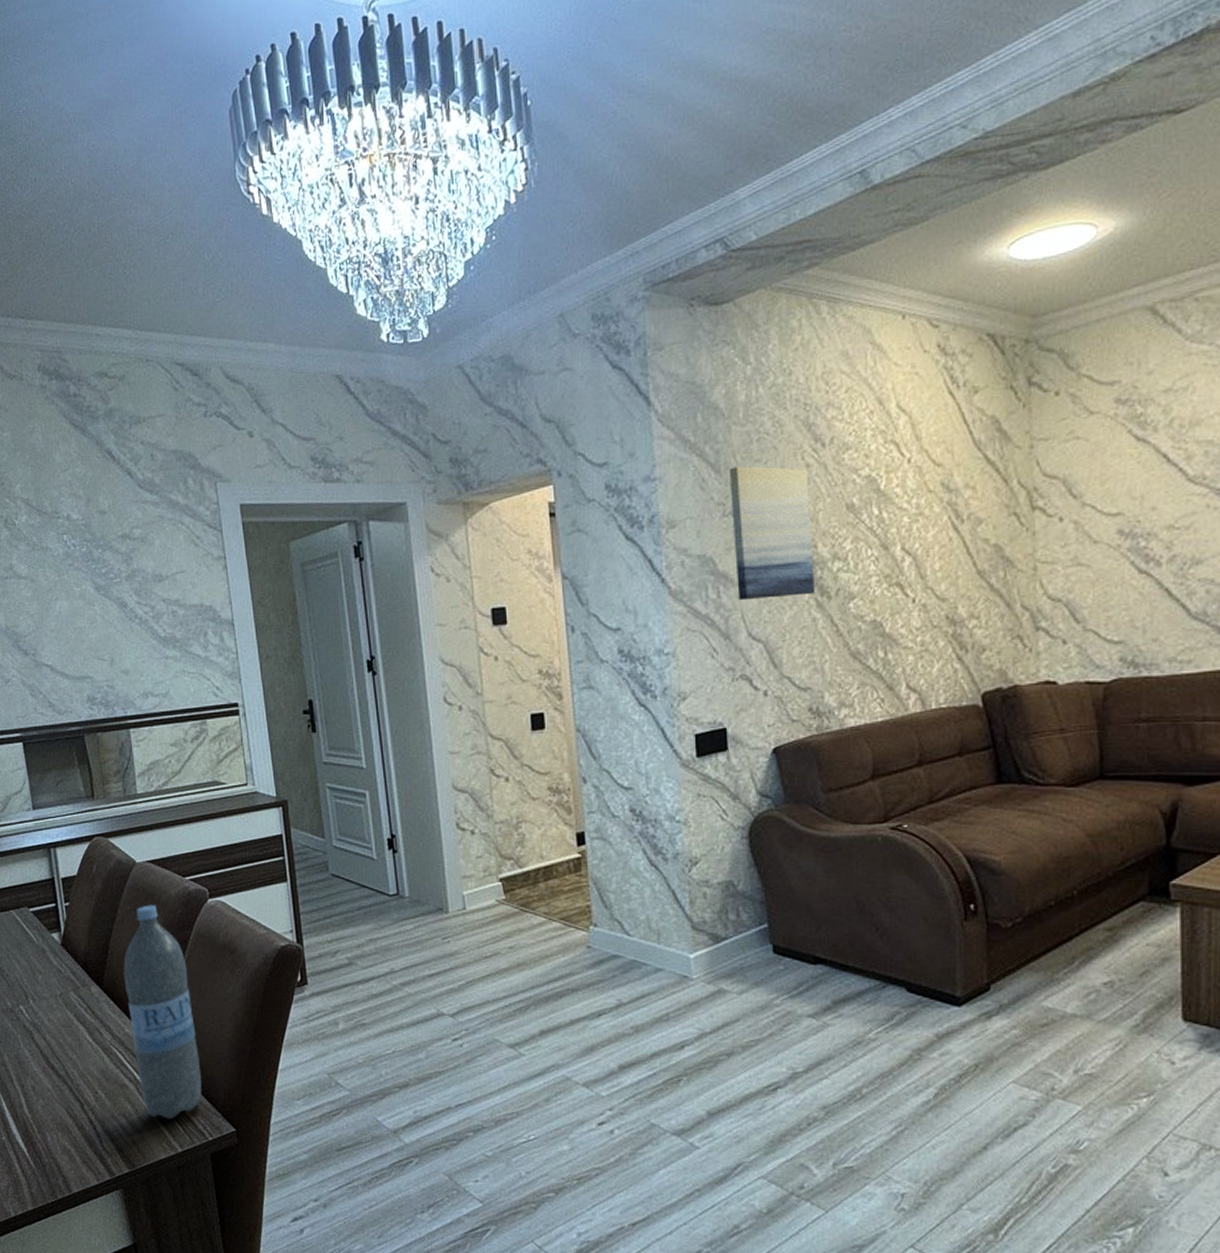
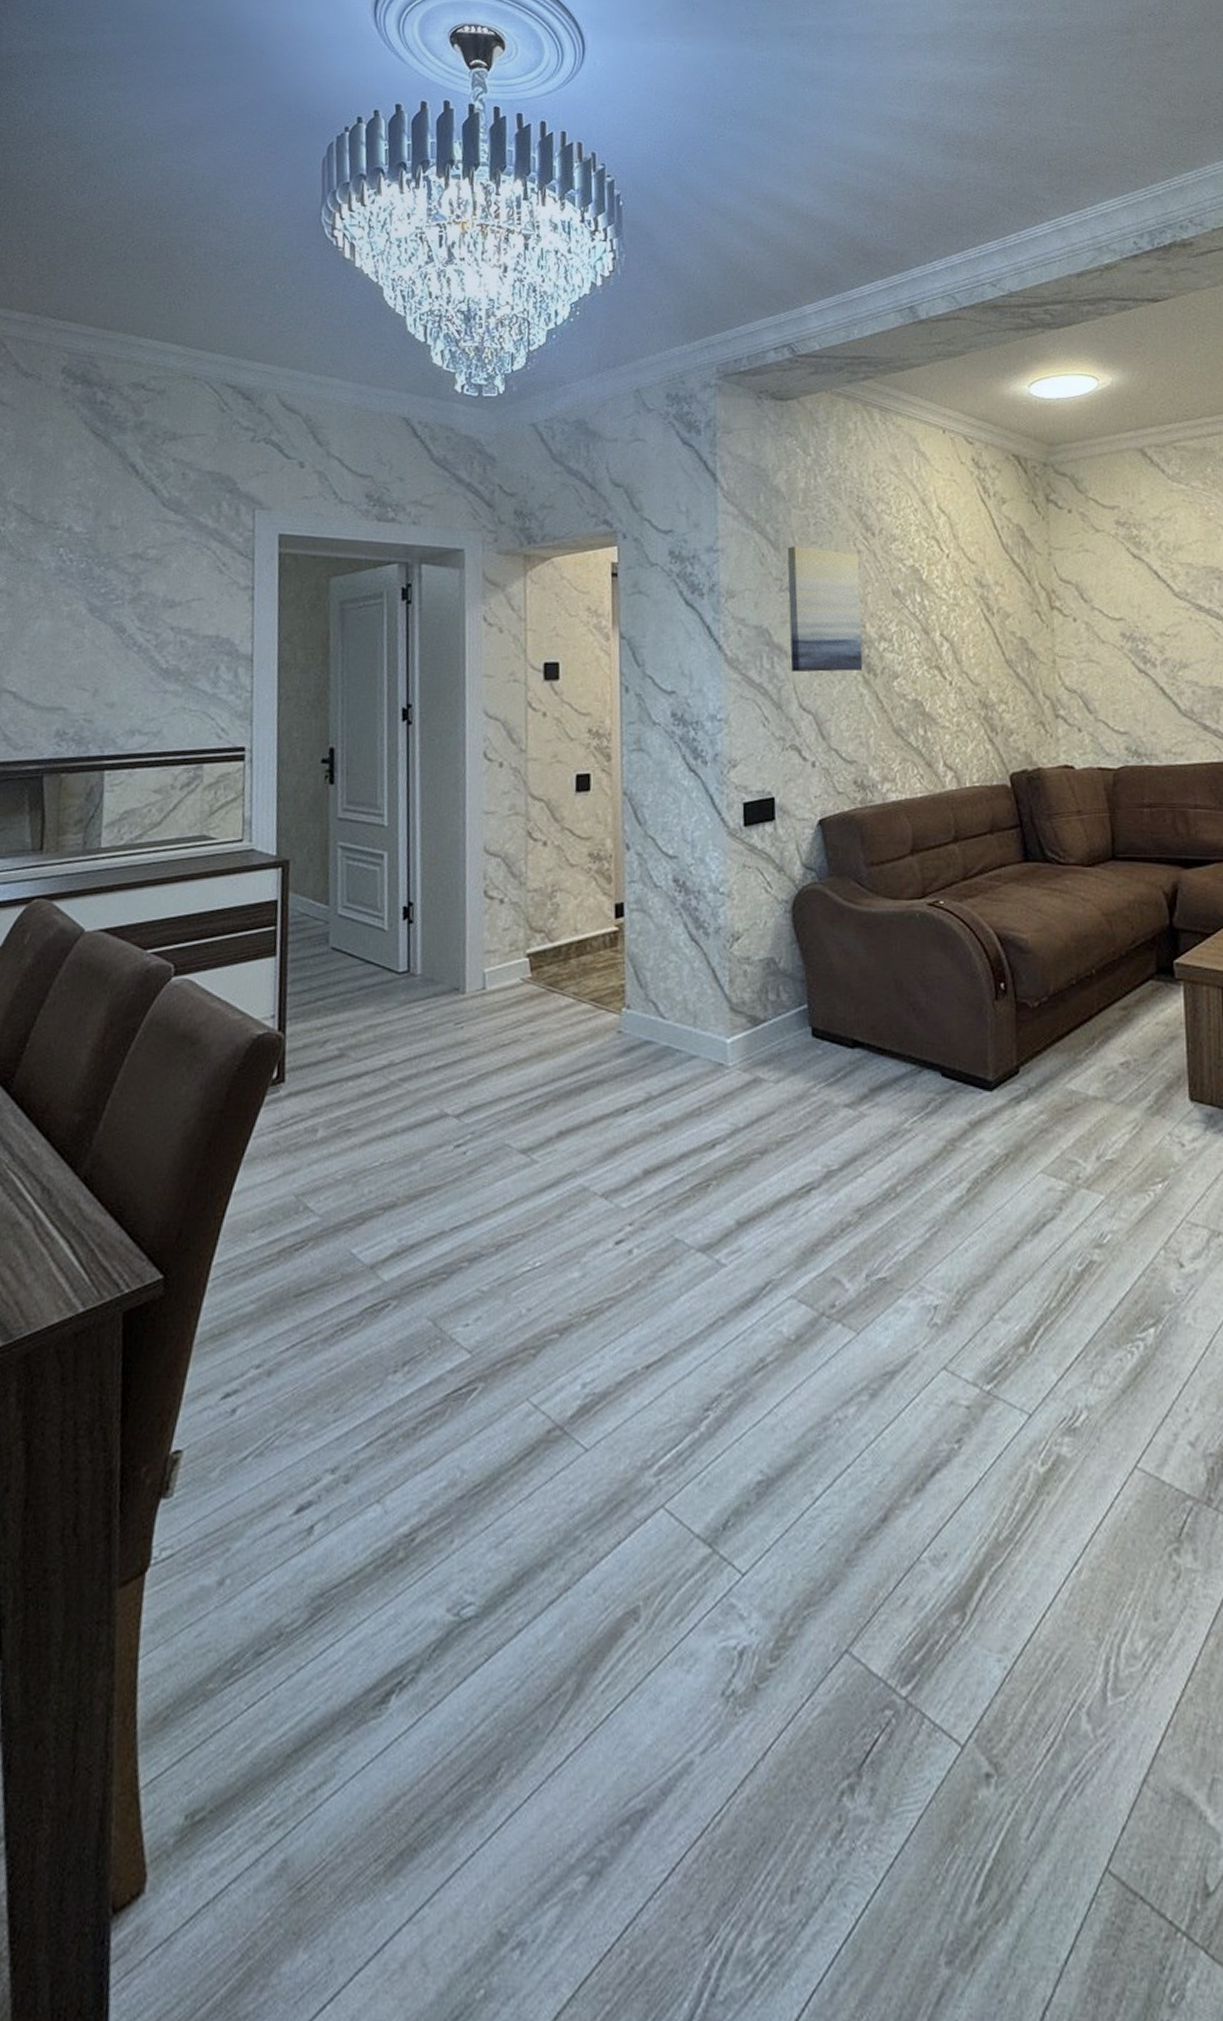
water bottle: present [123,905,202,1120] -> none [39,984,131,1268]

